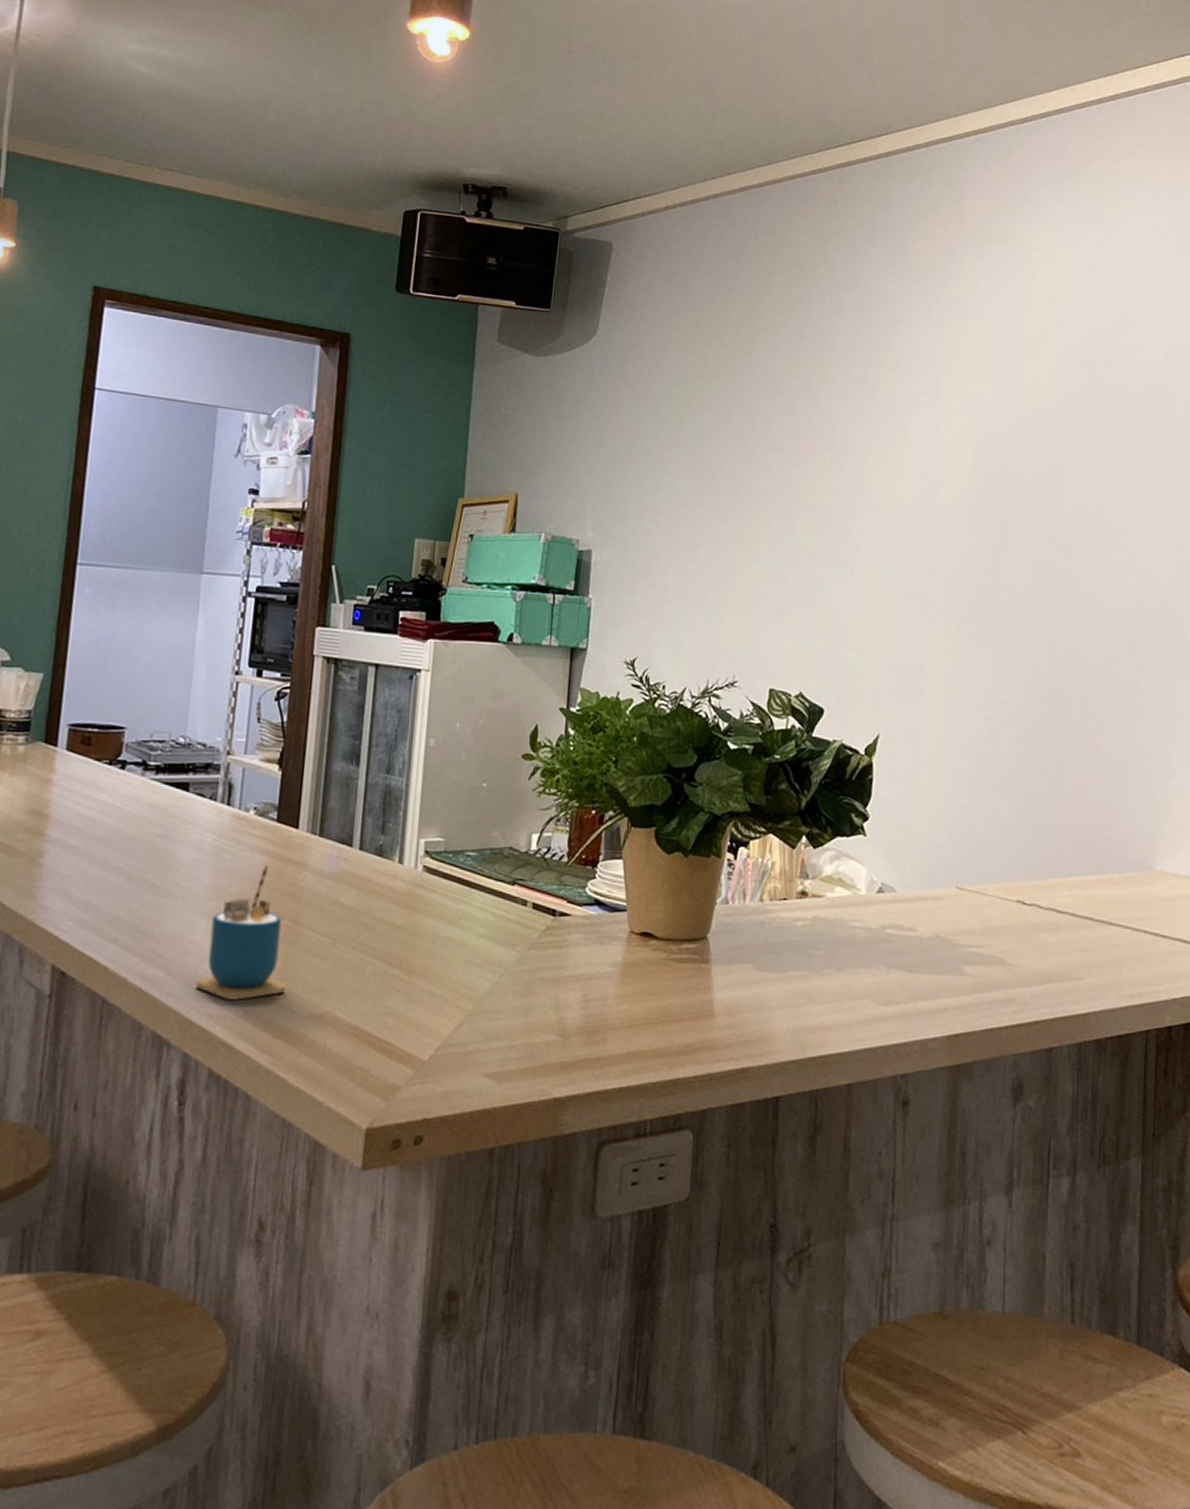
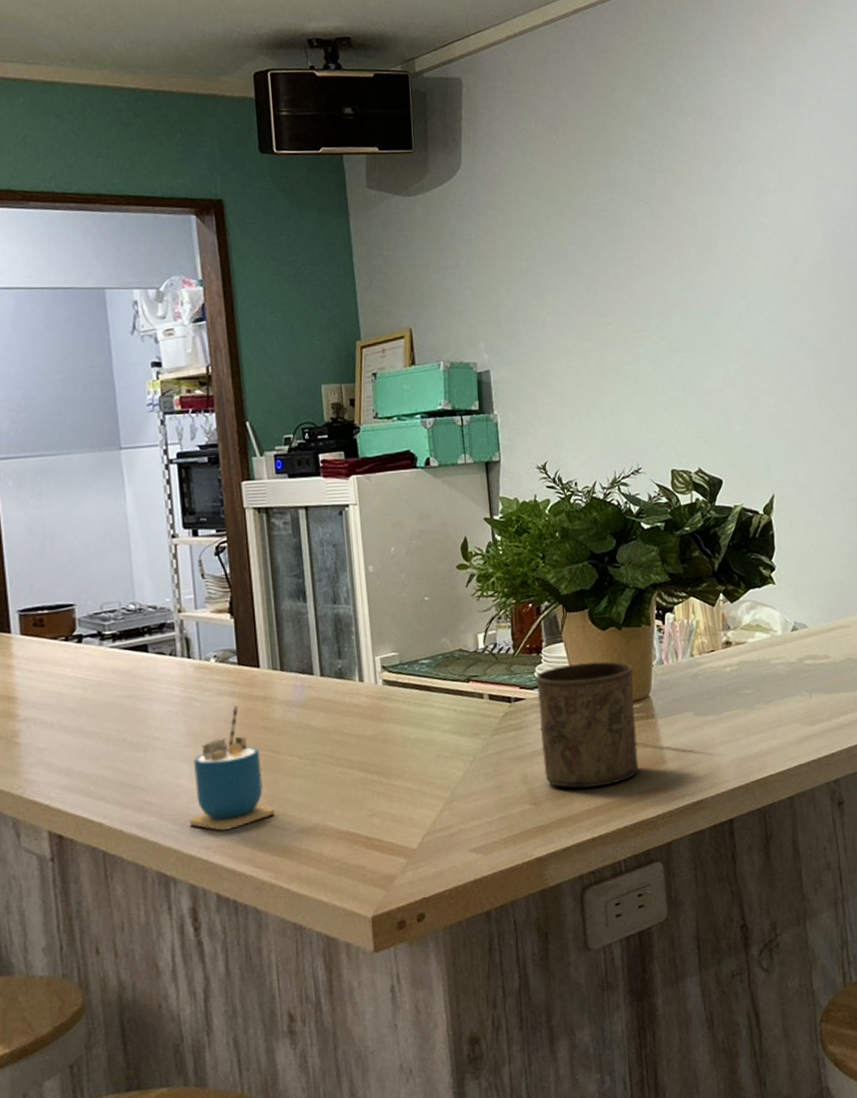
cup: none [579,885,694,1031] -> present [535,661,639,789]

